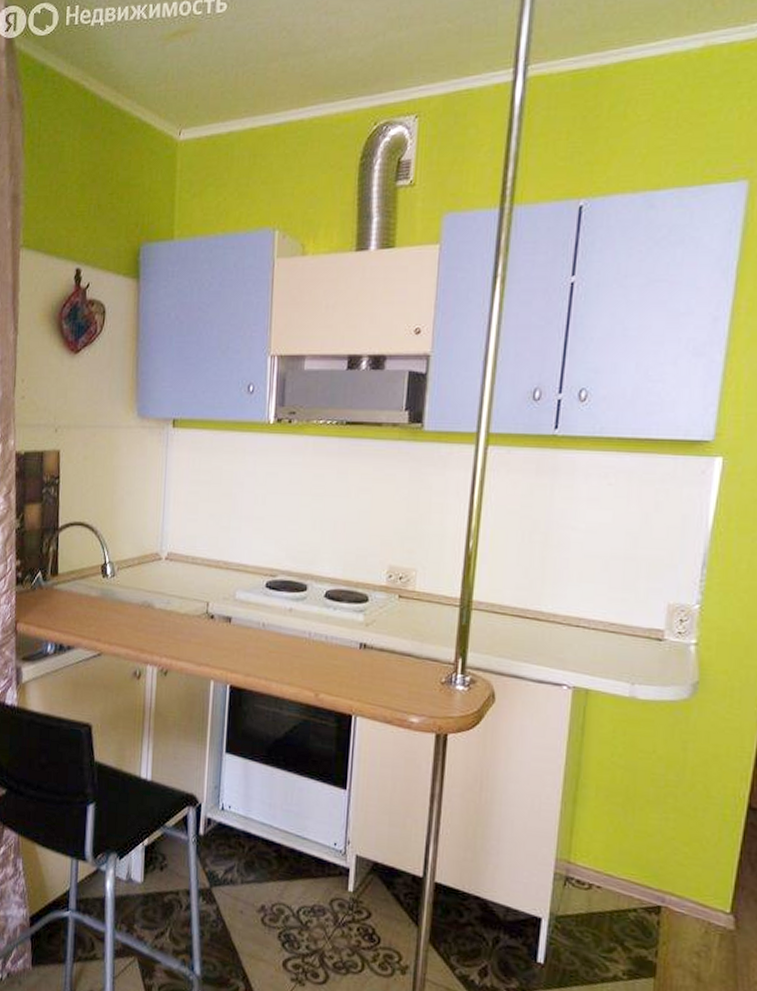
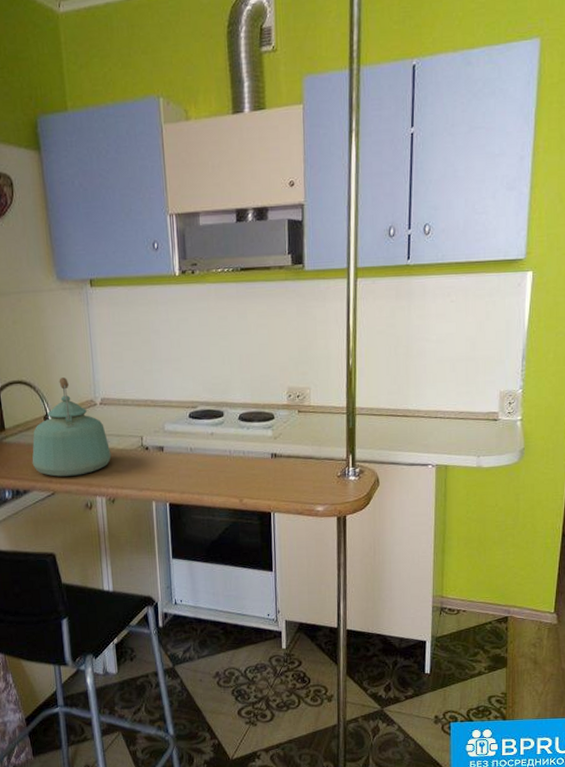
kettle: none [81,524,171,638] -> present [32,377,112,477]

